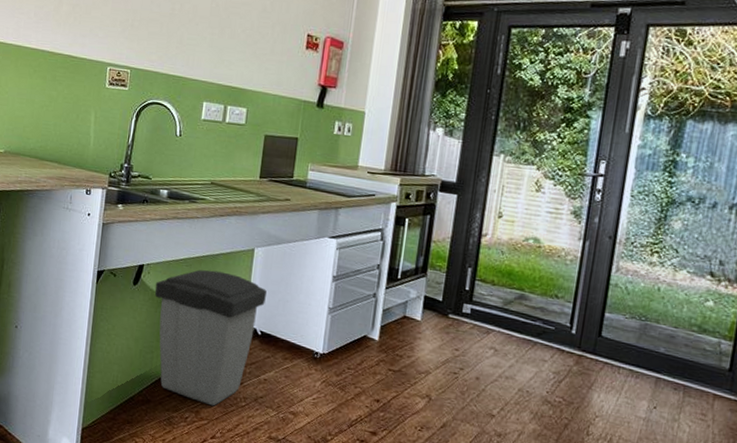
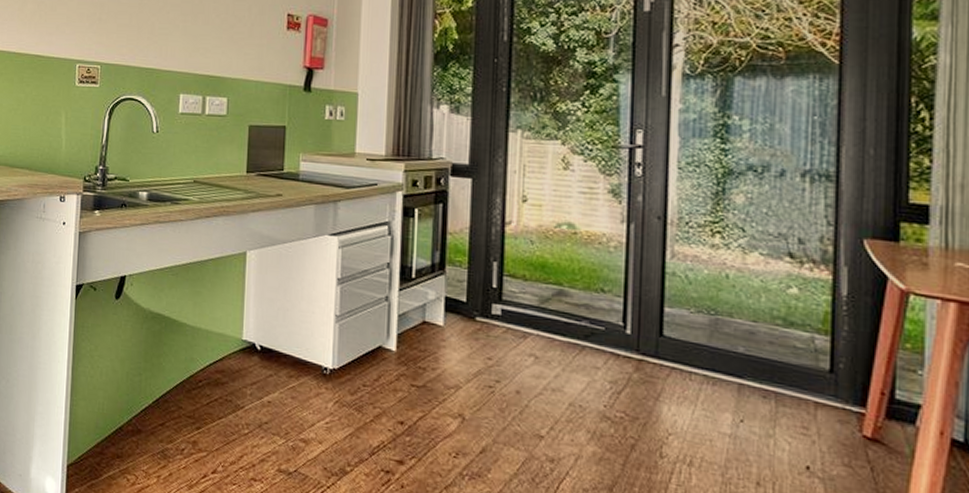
trash can: present [154,270,267,406] -> none [139,278,263,435]

